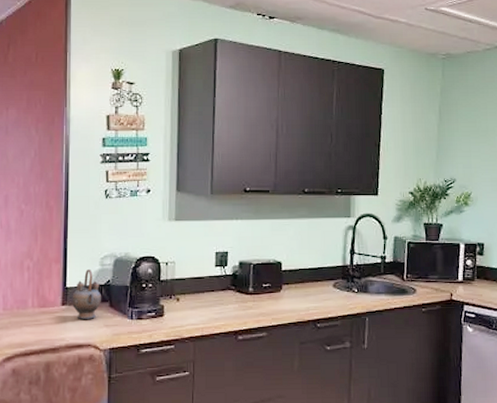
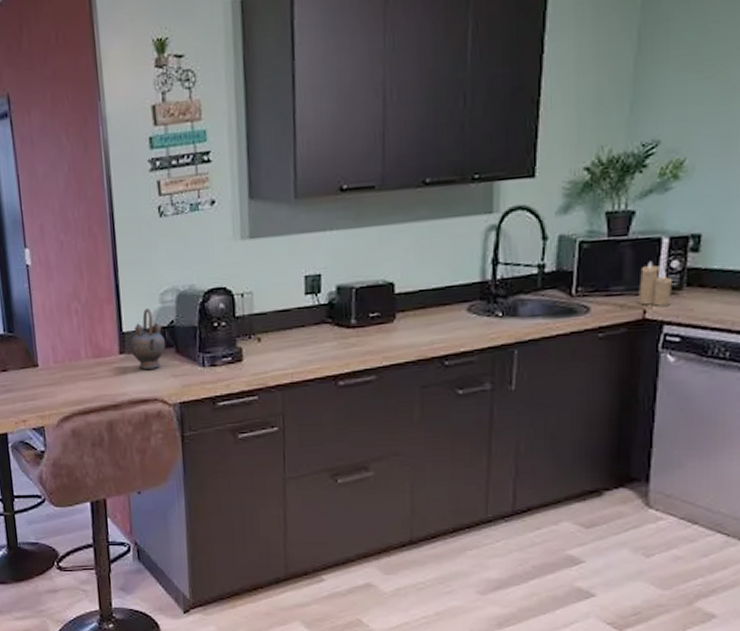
candle: none [447,259,469,291] -> present [638,261,674,306]

